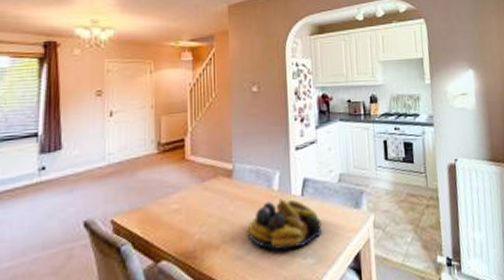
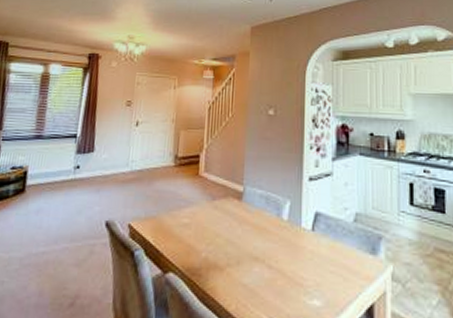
fruit bowl: present [247,198,323,251] -> none [253,230,333,286]

